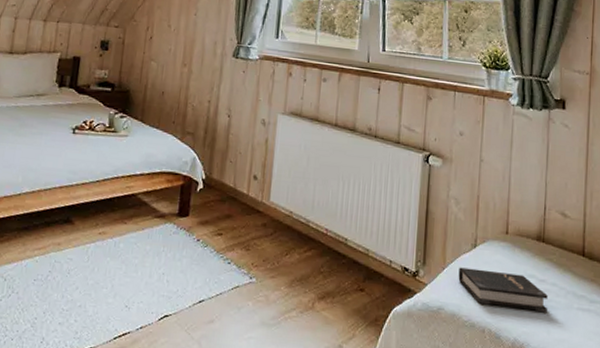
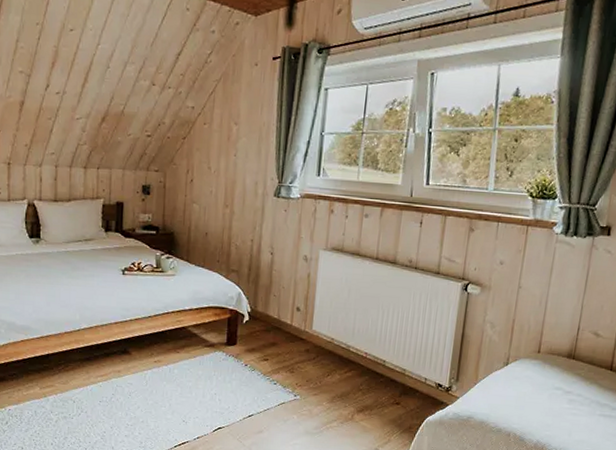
hardback book: present [458,267,548,313] -> none [488,382,573,419]

